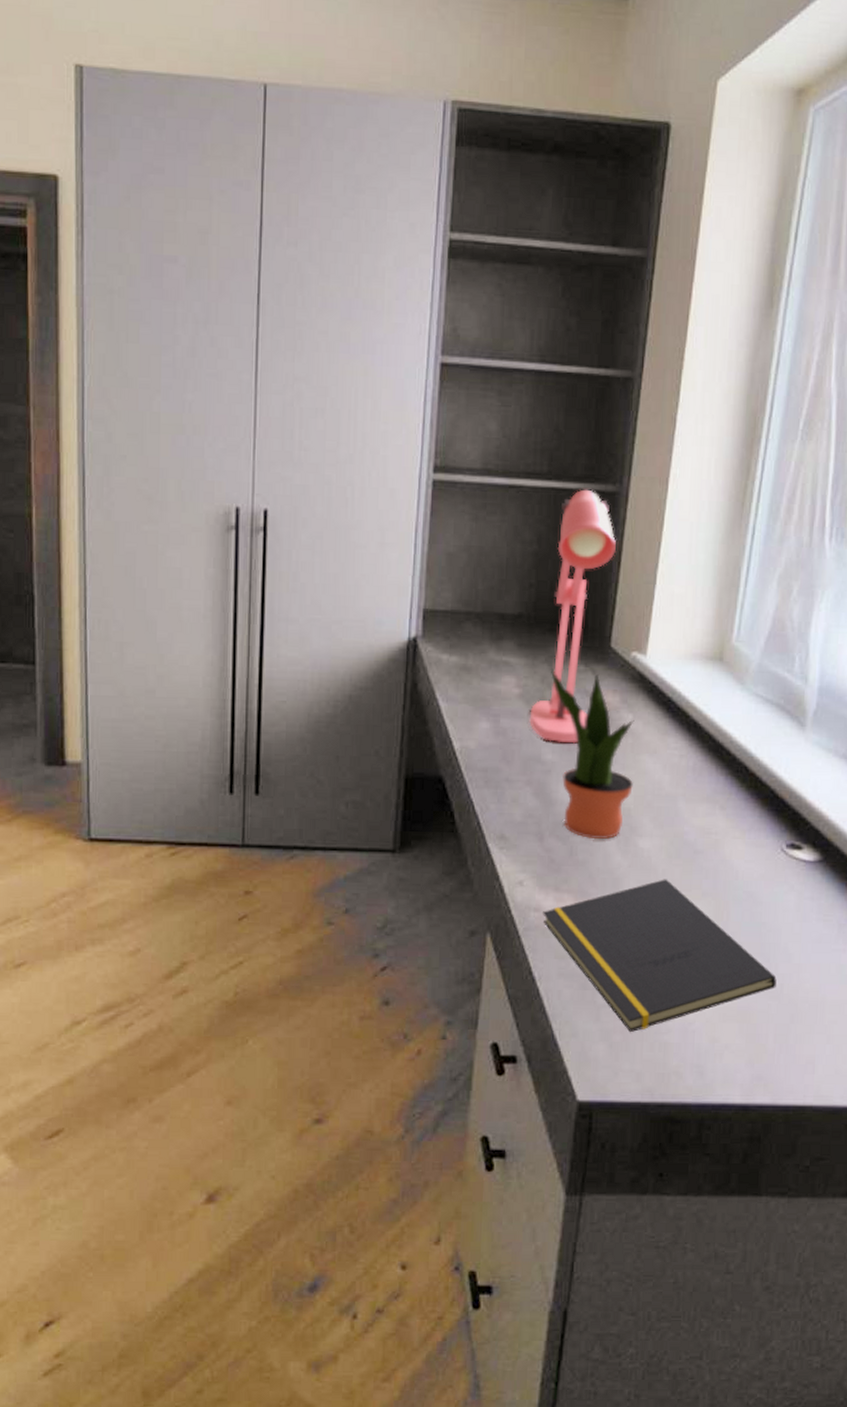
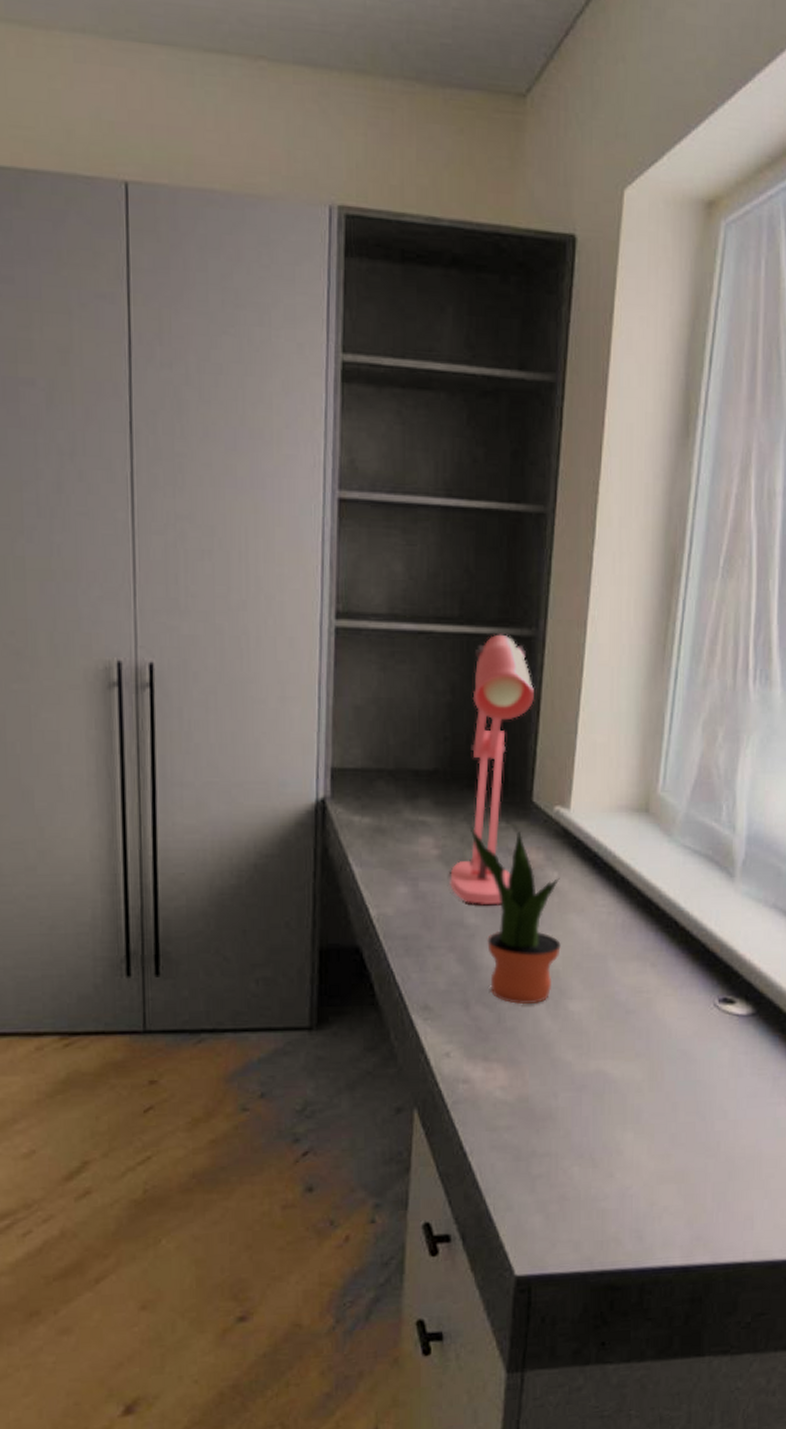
notepad: present [542,879,777,1033] -> none [471,1041,713,1202]

